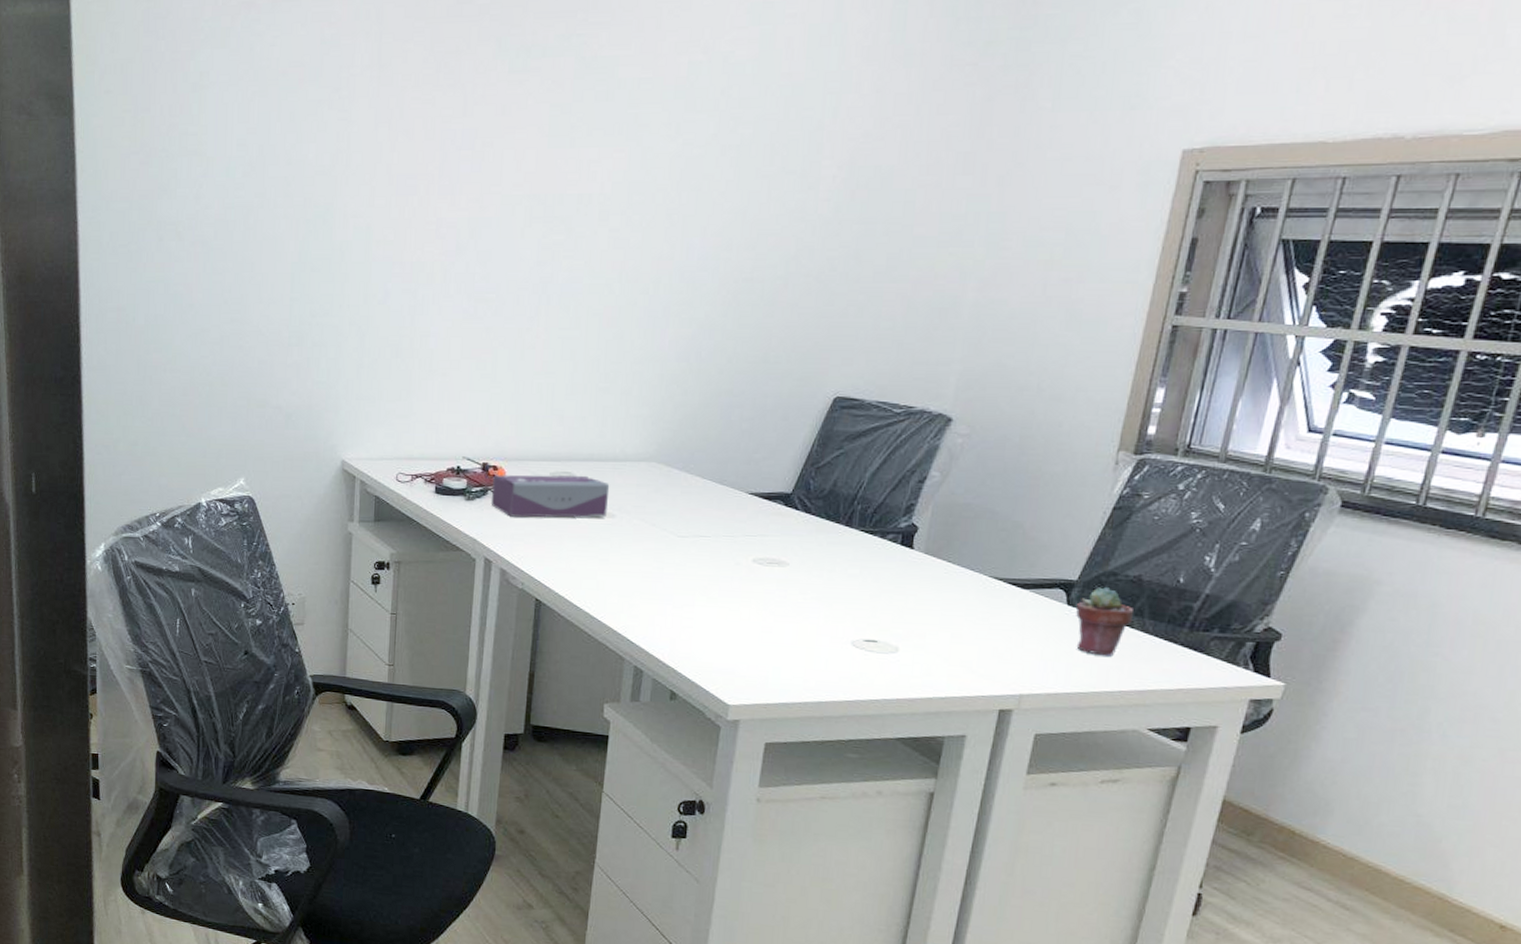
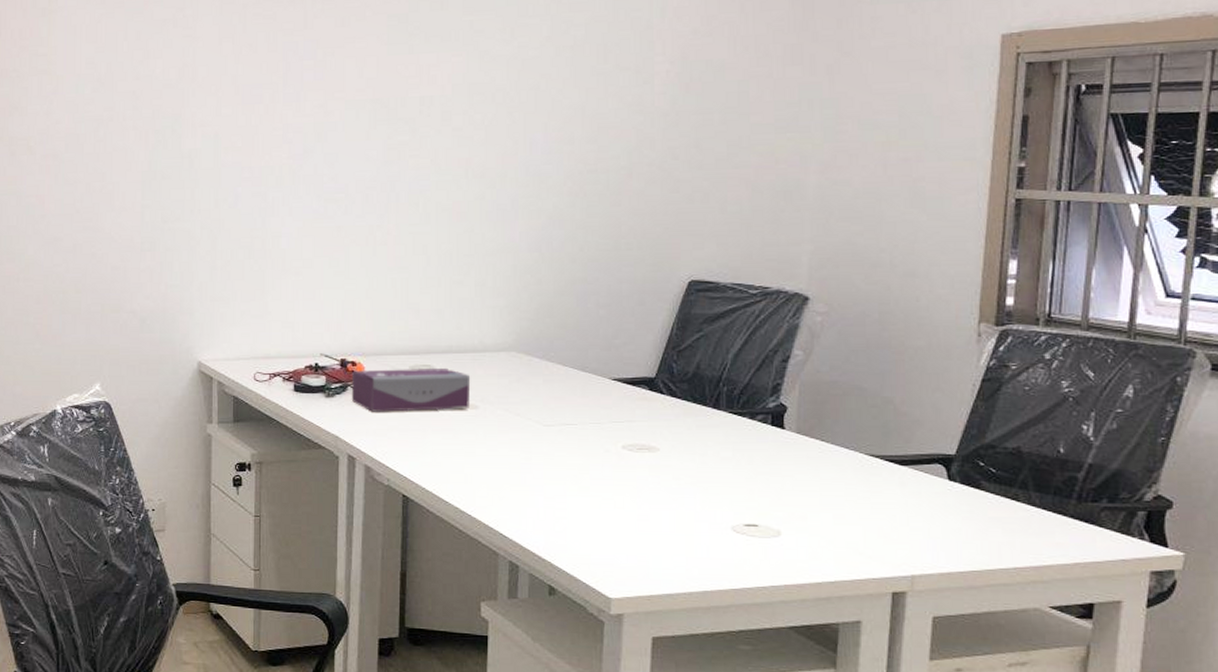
potted succulent: present [1076,587,1133,656] -> none [959,461,1017,532]

